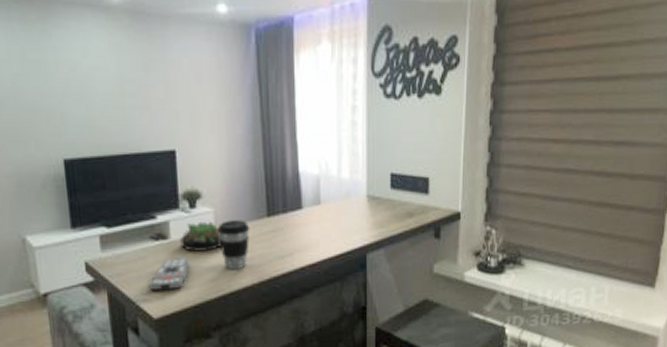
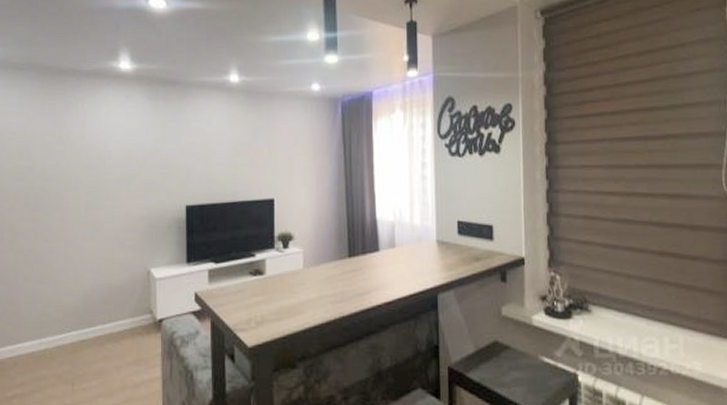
remote control: present [149,256,189,291] -> none [246,291,281,322]
succulent plant: present [180,221,222,252] -> none [274,260,309,288]
coffee cup: present [217,220,250,270] -> none [305,260,334,305]

